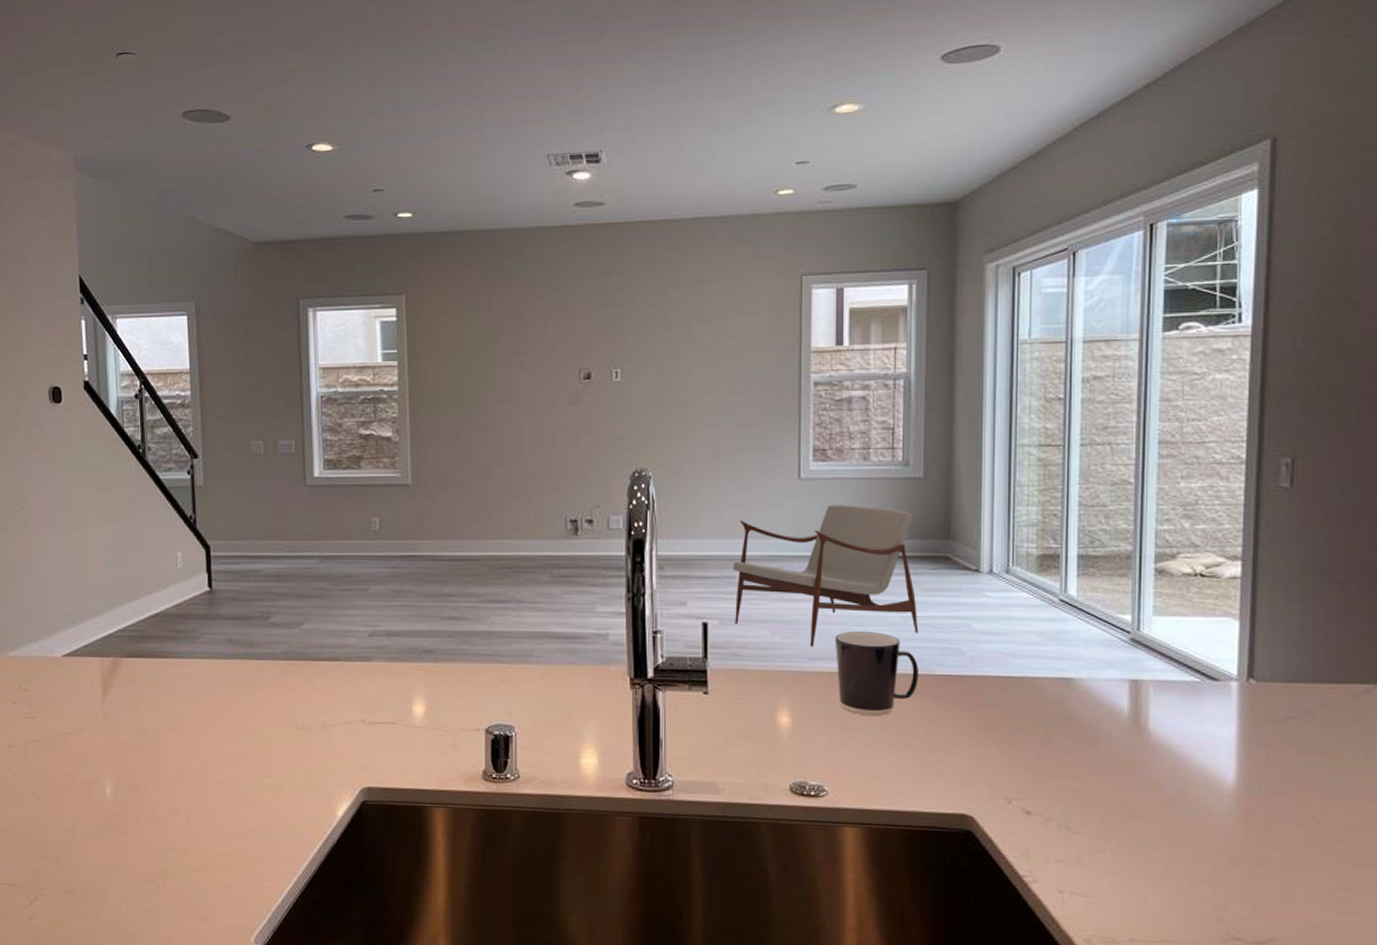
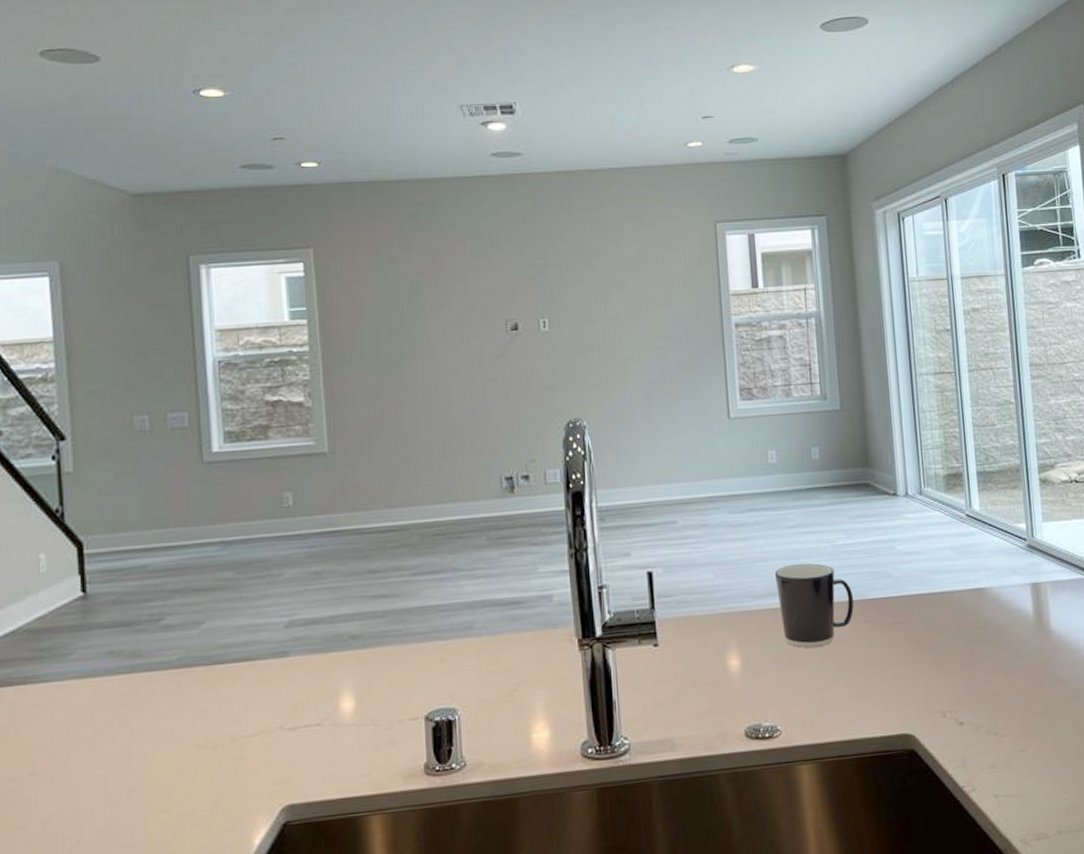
armchair: present [732,505,919,647] -> none [672,440,850,586]

